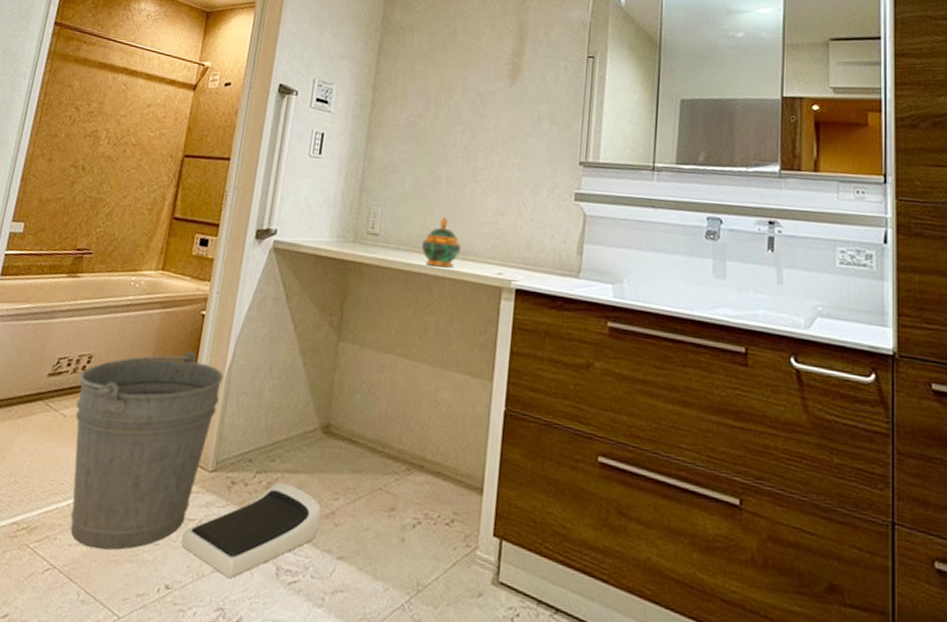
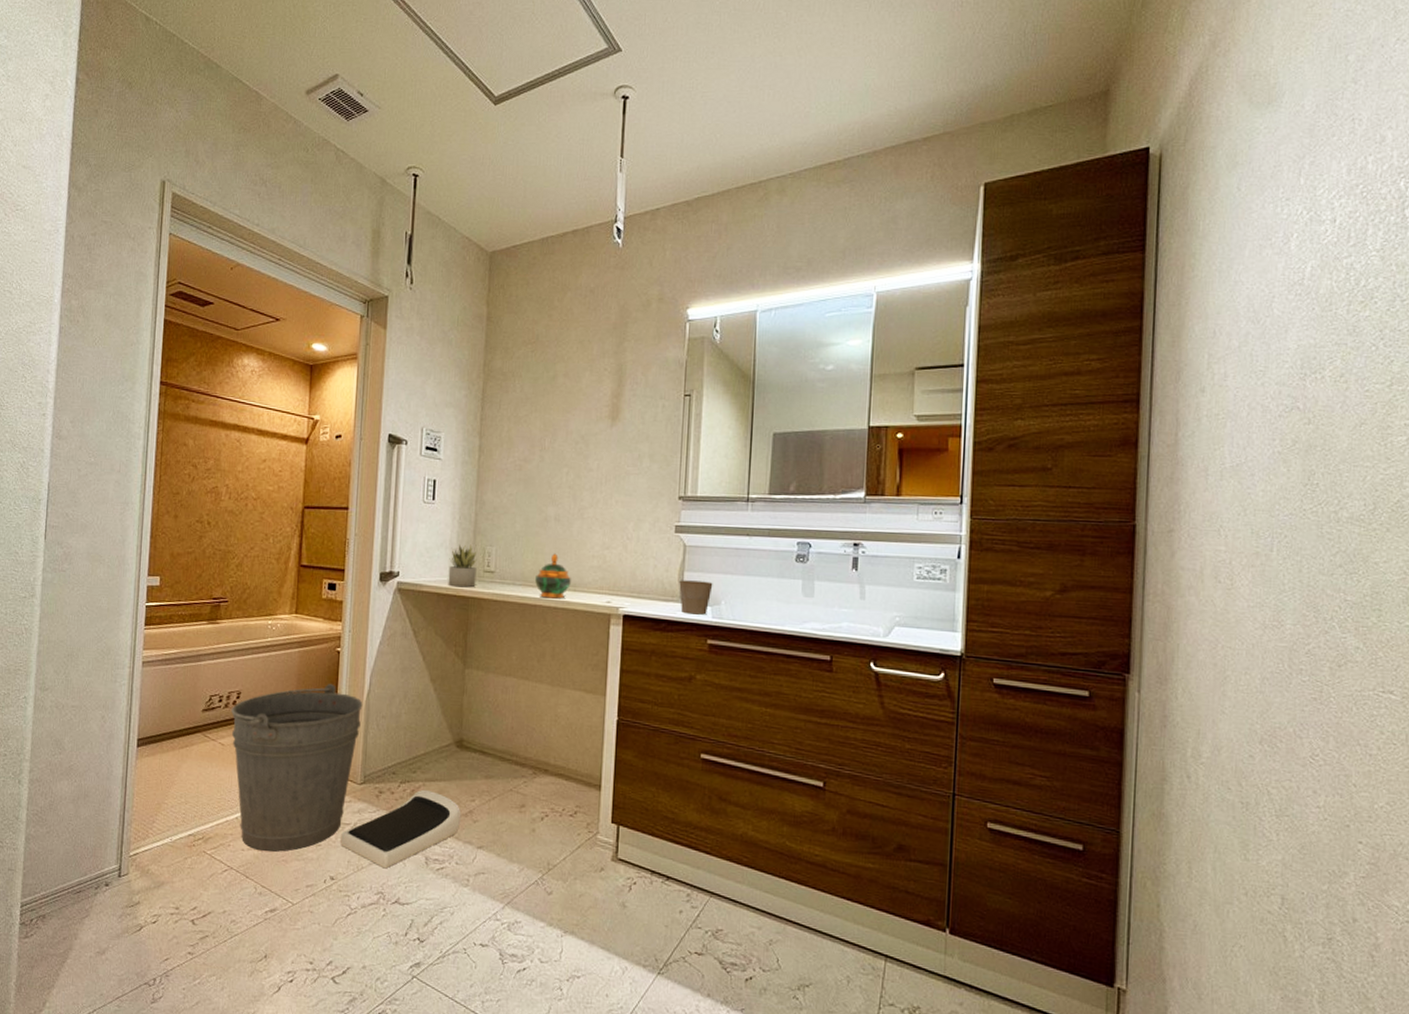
succulent plant: none [327,203,361,250] -> present [448,544,477,588]
cup: none [577,253,615,293] -> present [679,580,713,615]

